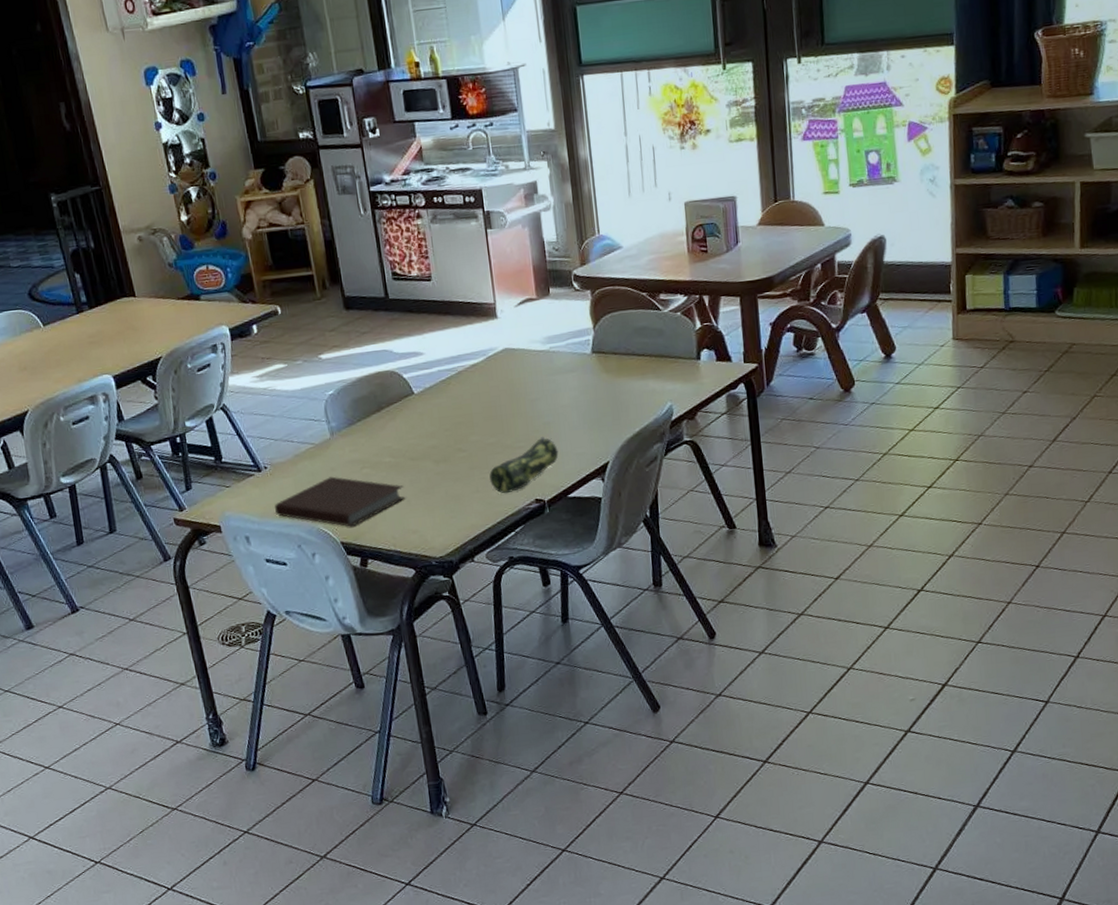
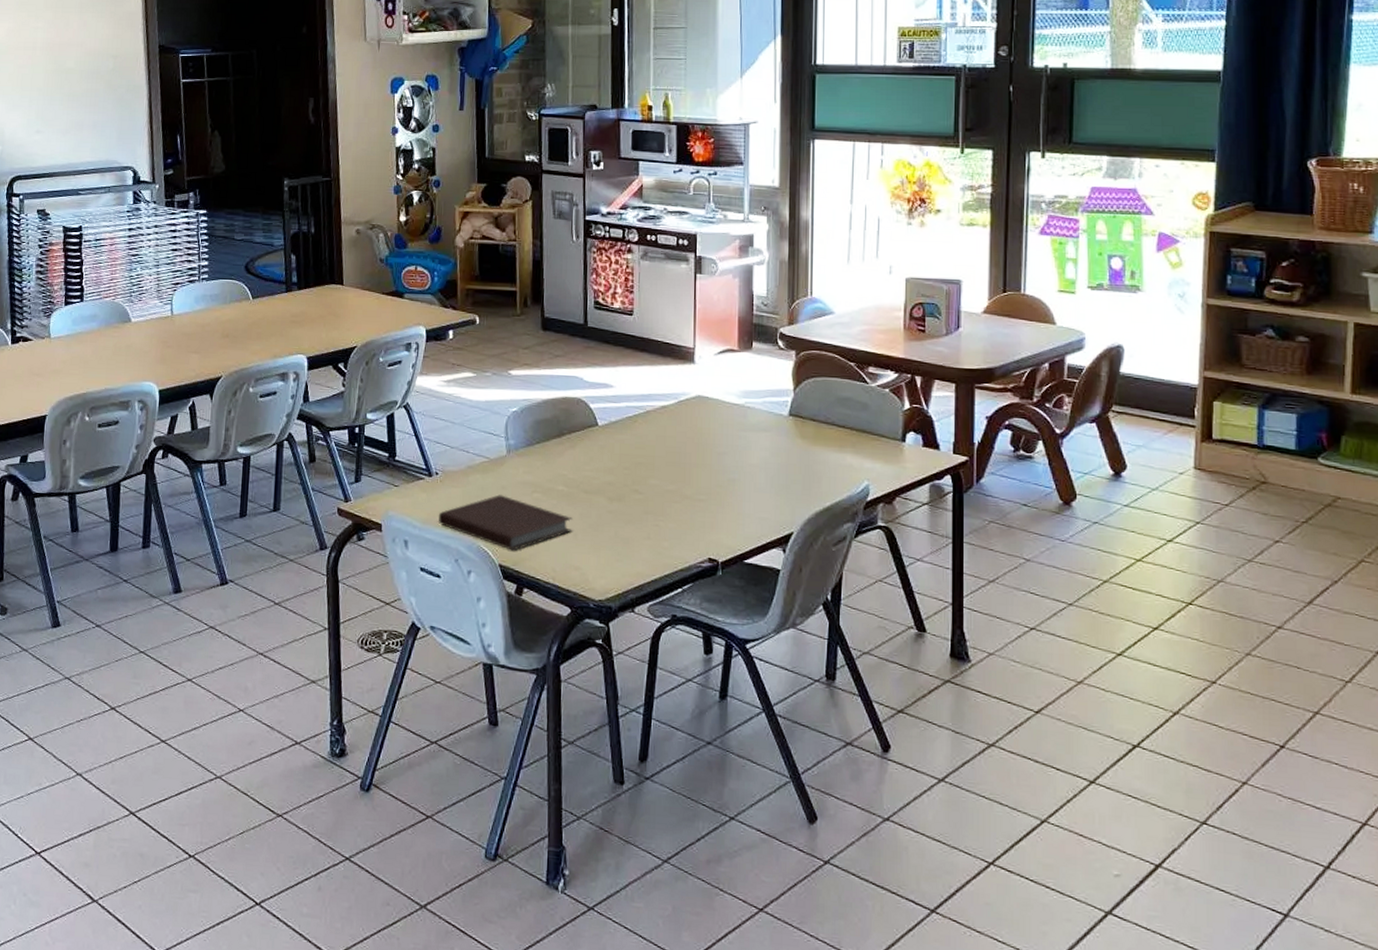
pencil case: present [489,437,559,494] -> none [663,493,740,547]

